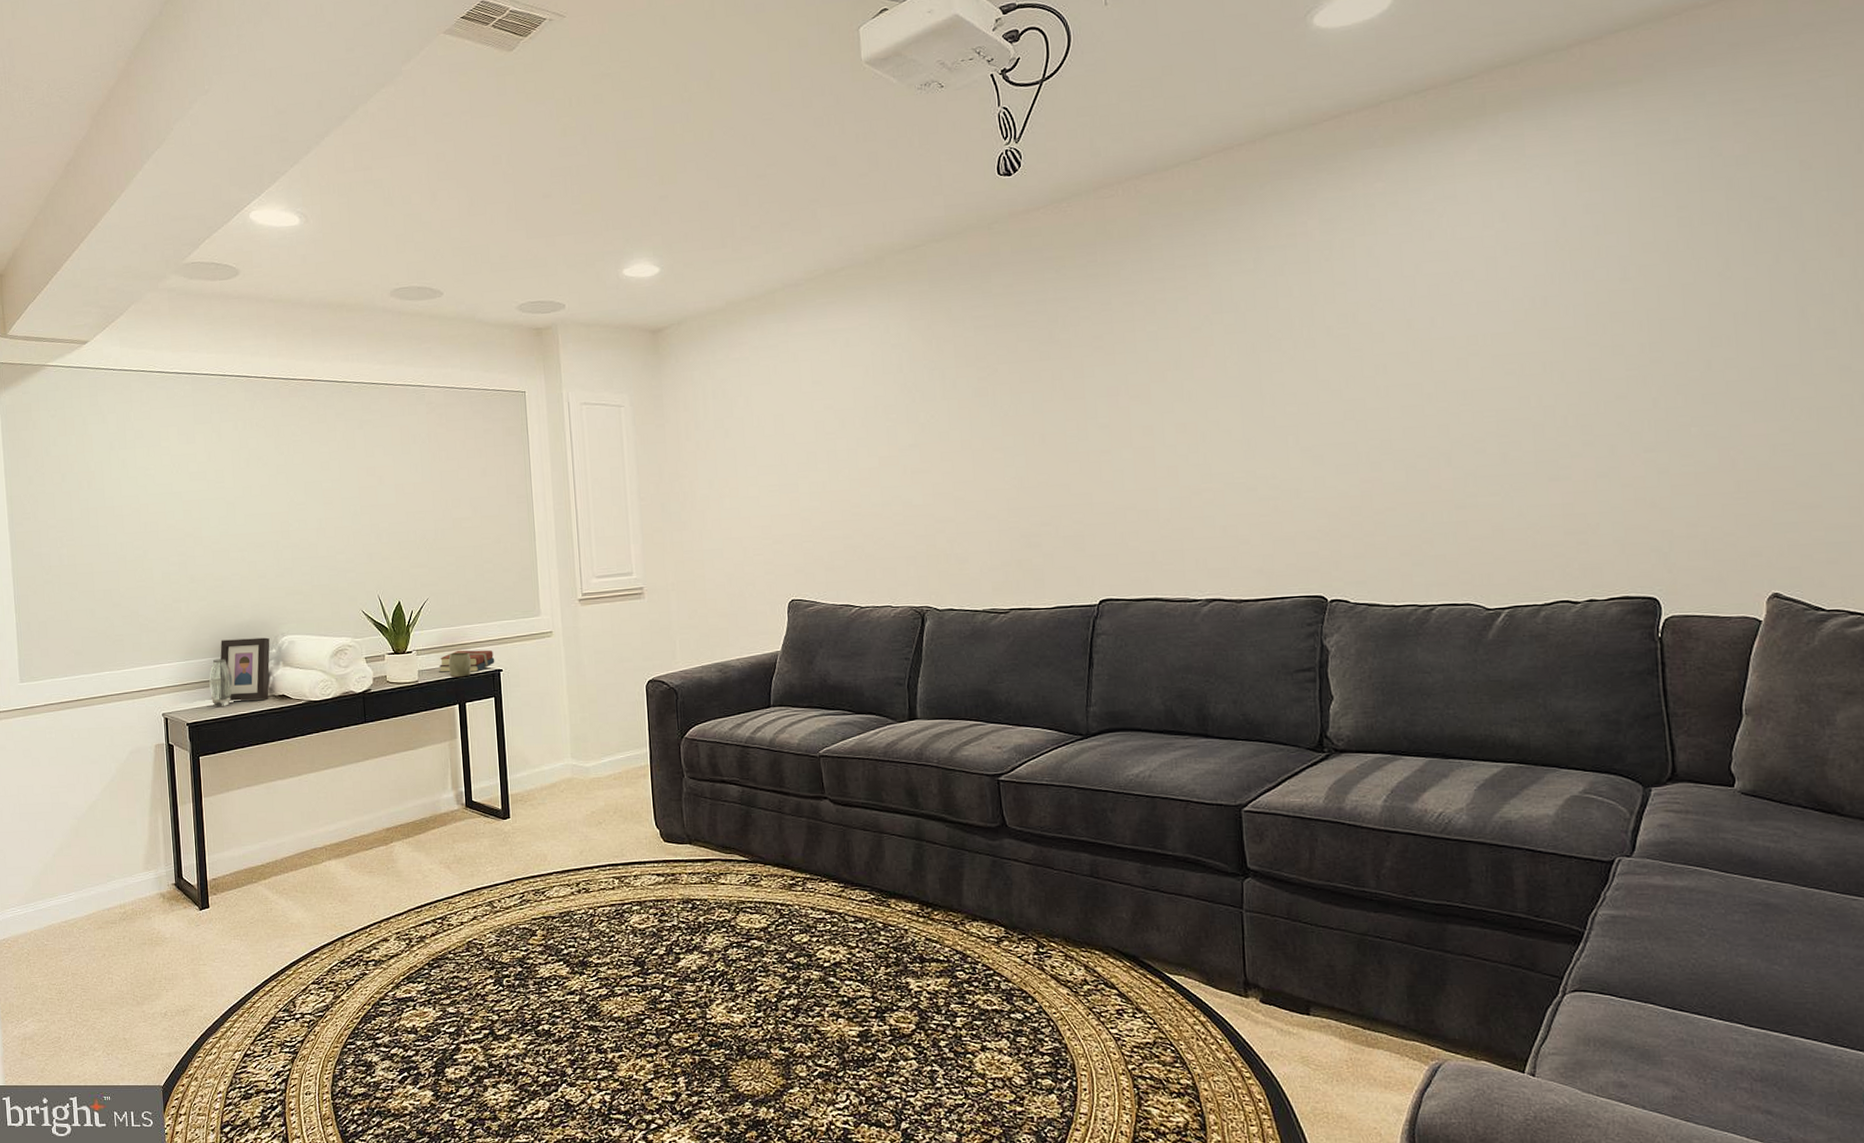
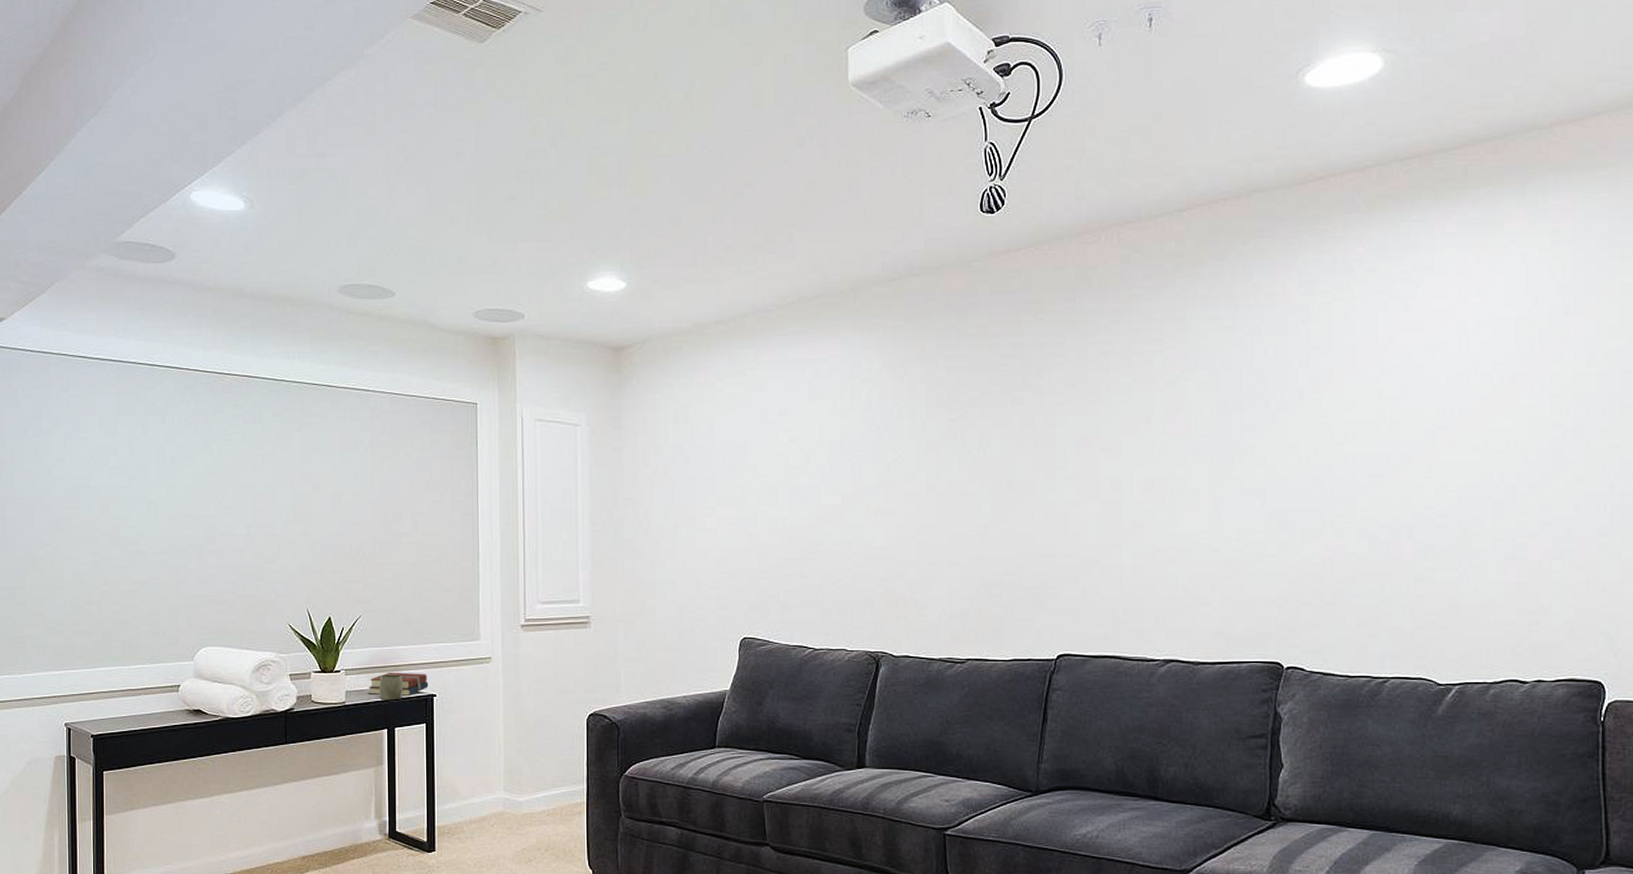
vase: present [209,658,233,708] -> none [118,668,144,720]
picture frame: present [220,637,270,701] -> none [132,647,187,714]

